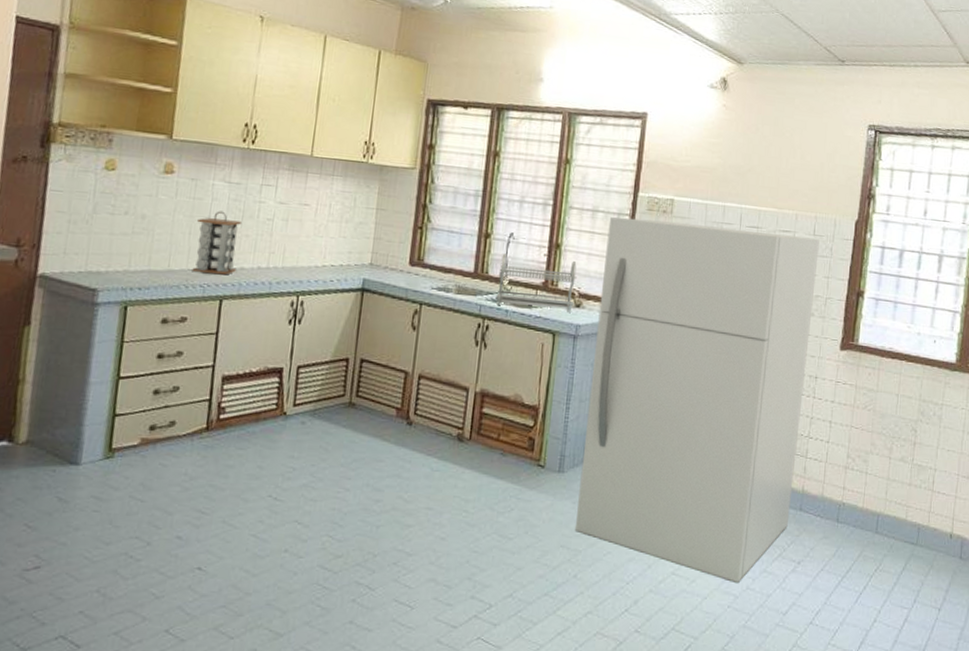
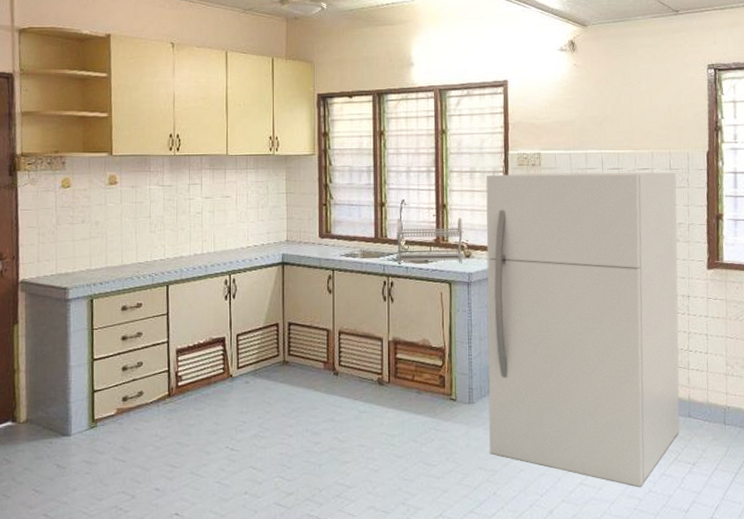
spice rack: present [192,210,243,275] -> none [141,210,177,265]

